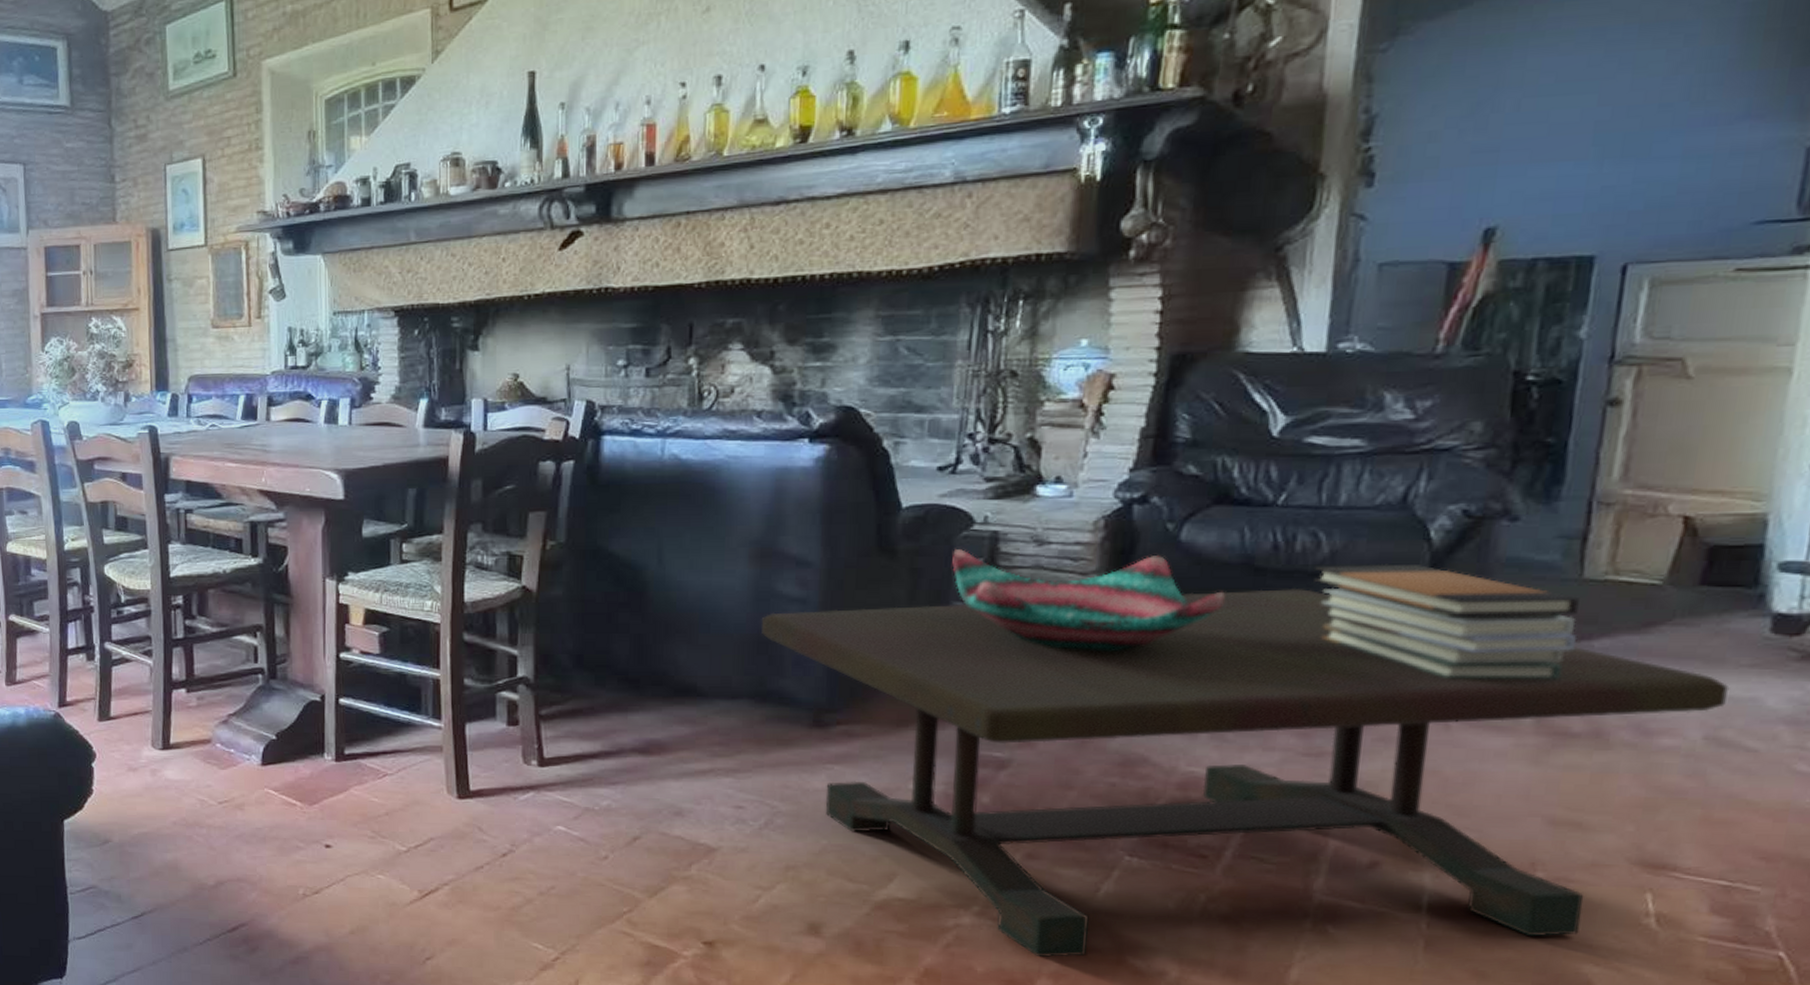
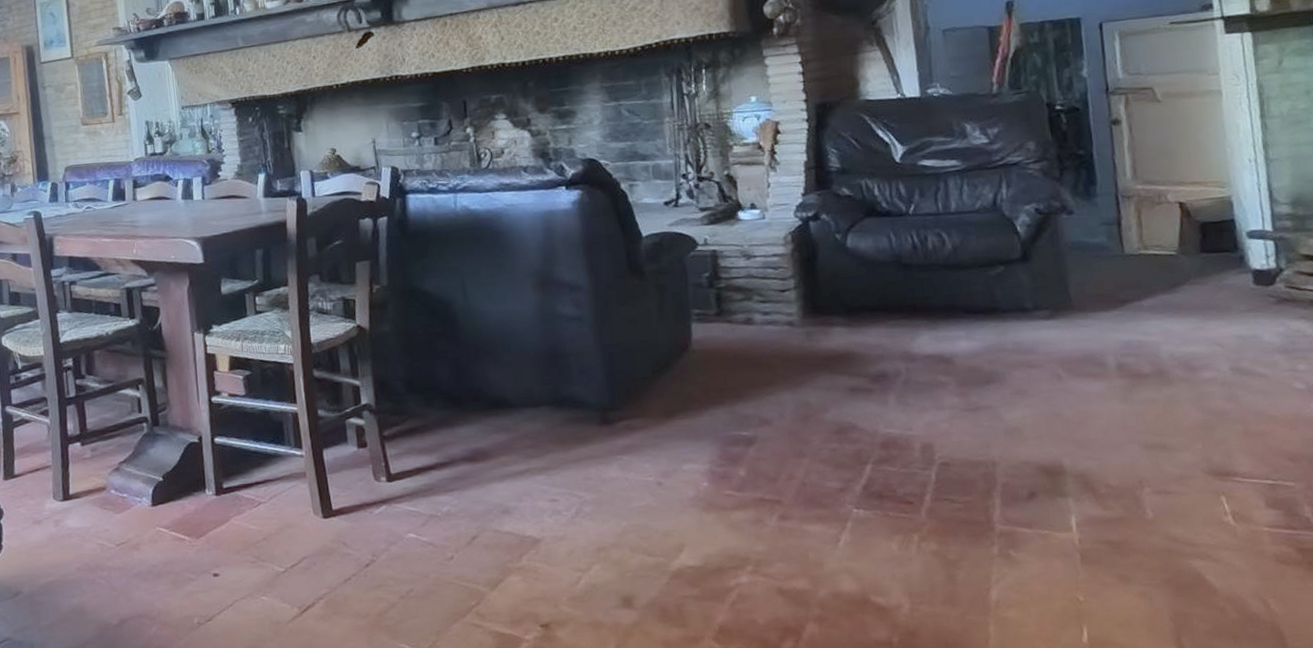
coffee table: present [762,589,1730,958] -> none [550,278,1238,605]
decorative bowl: present [952,549,1225,652] -> none [686,260,887,341]
book stack: present [1312,564,1580,680] -> none [944,253,1132,340]

